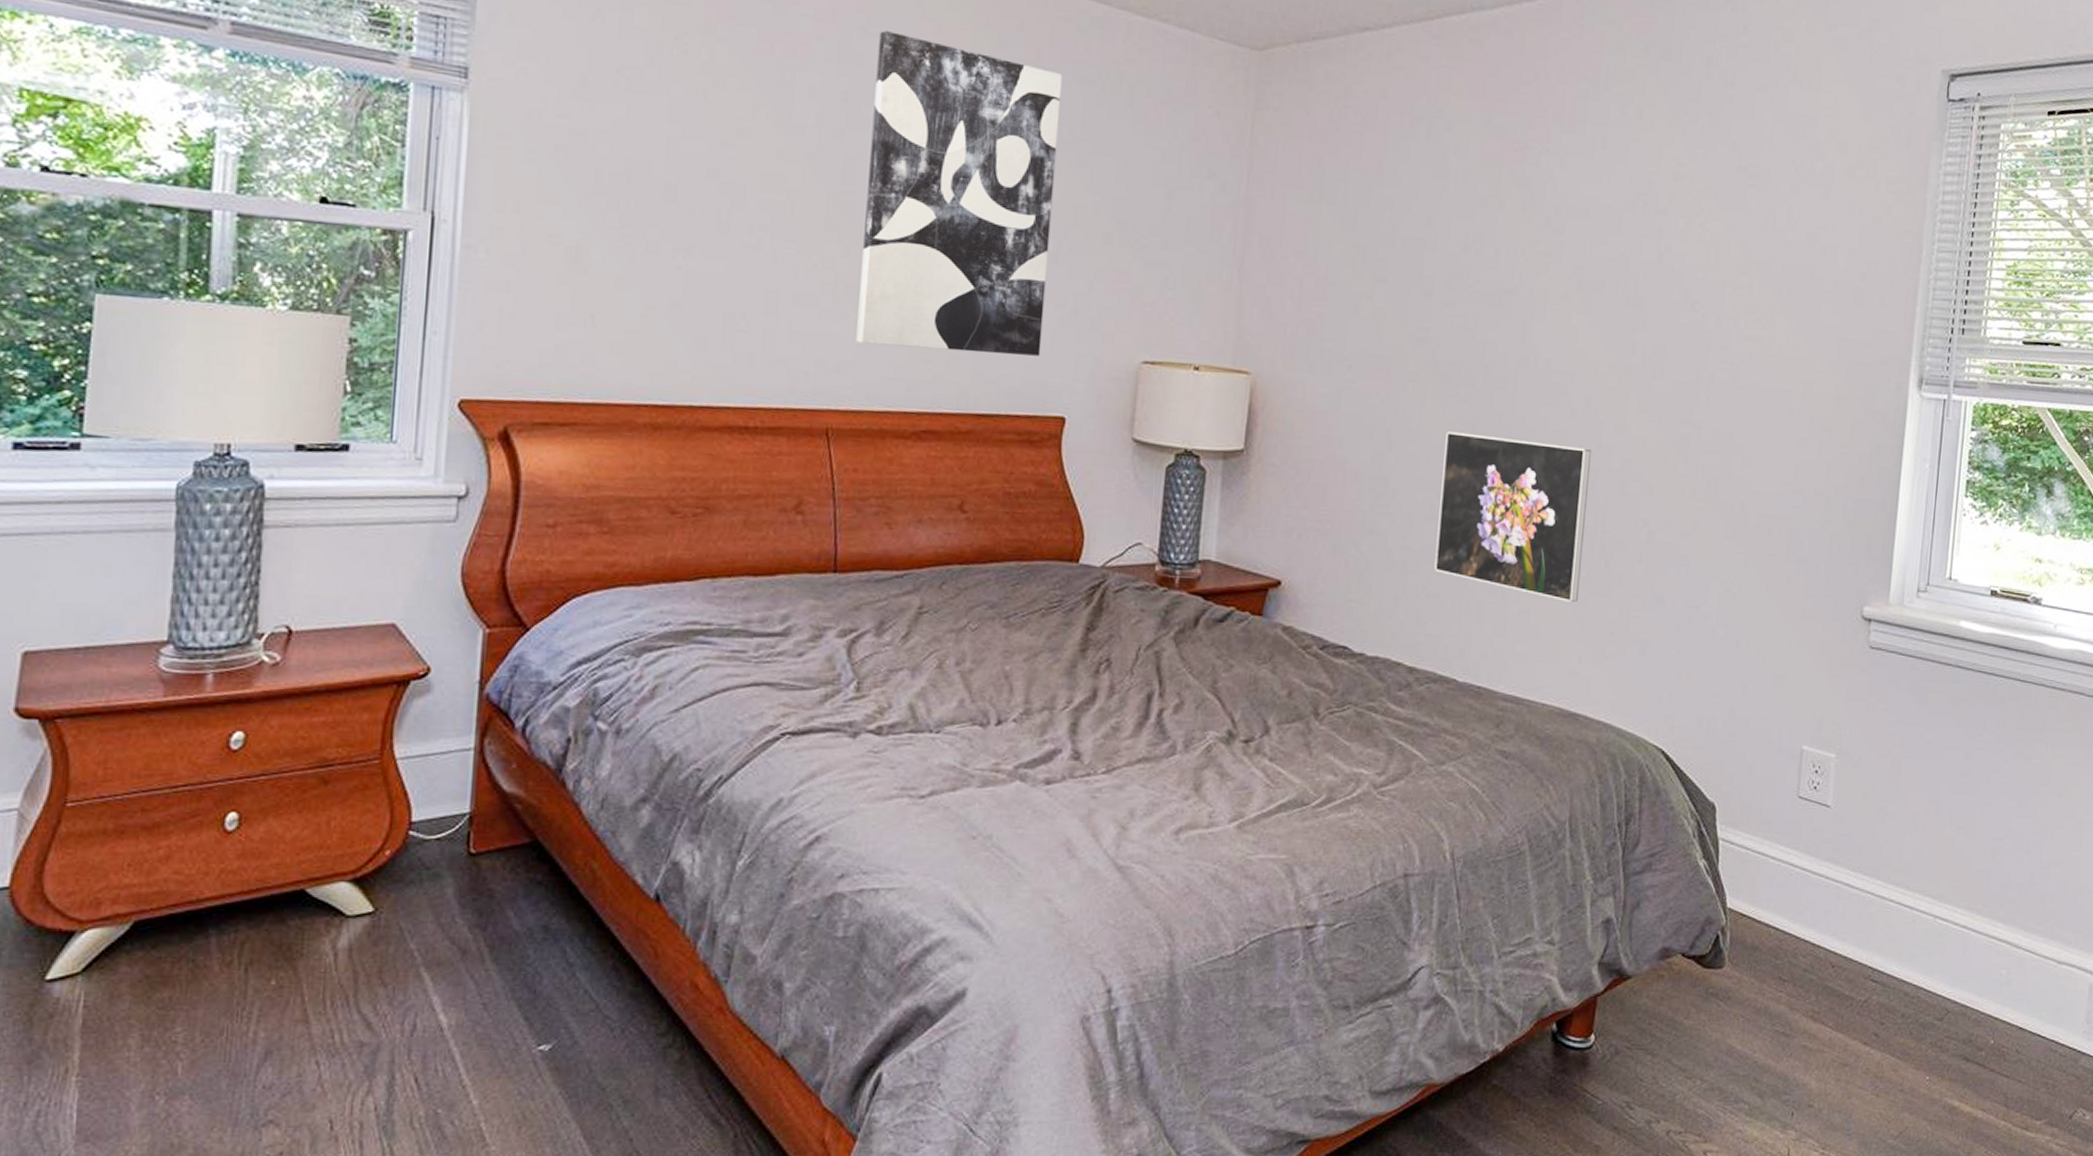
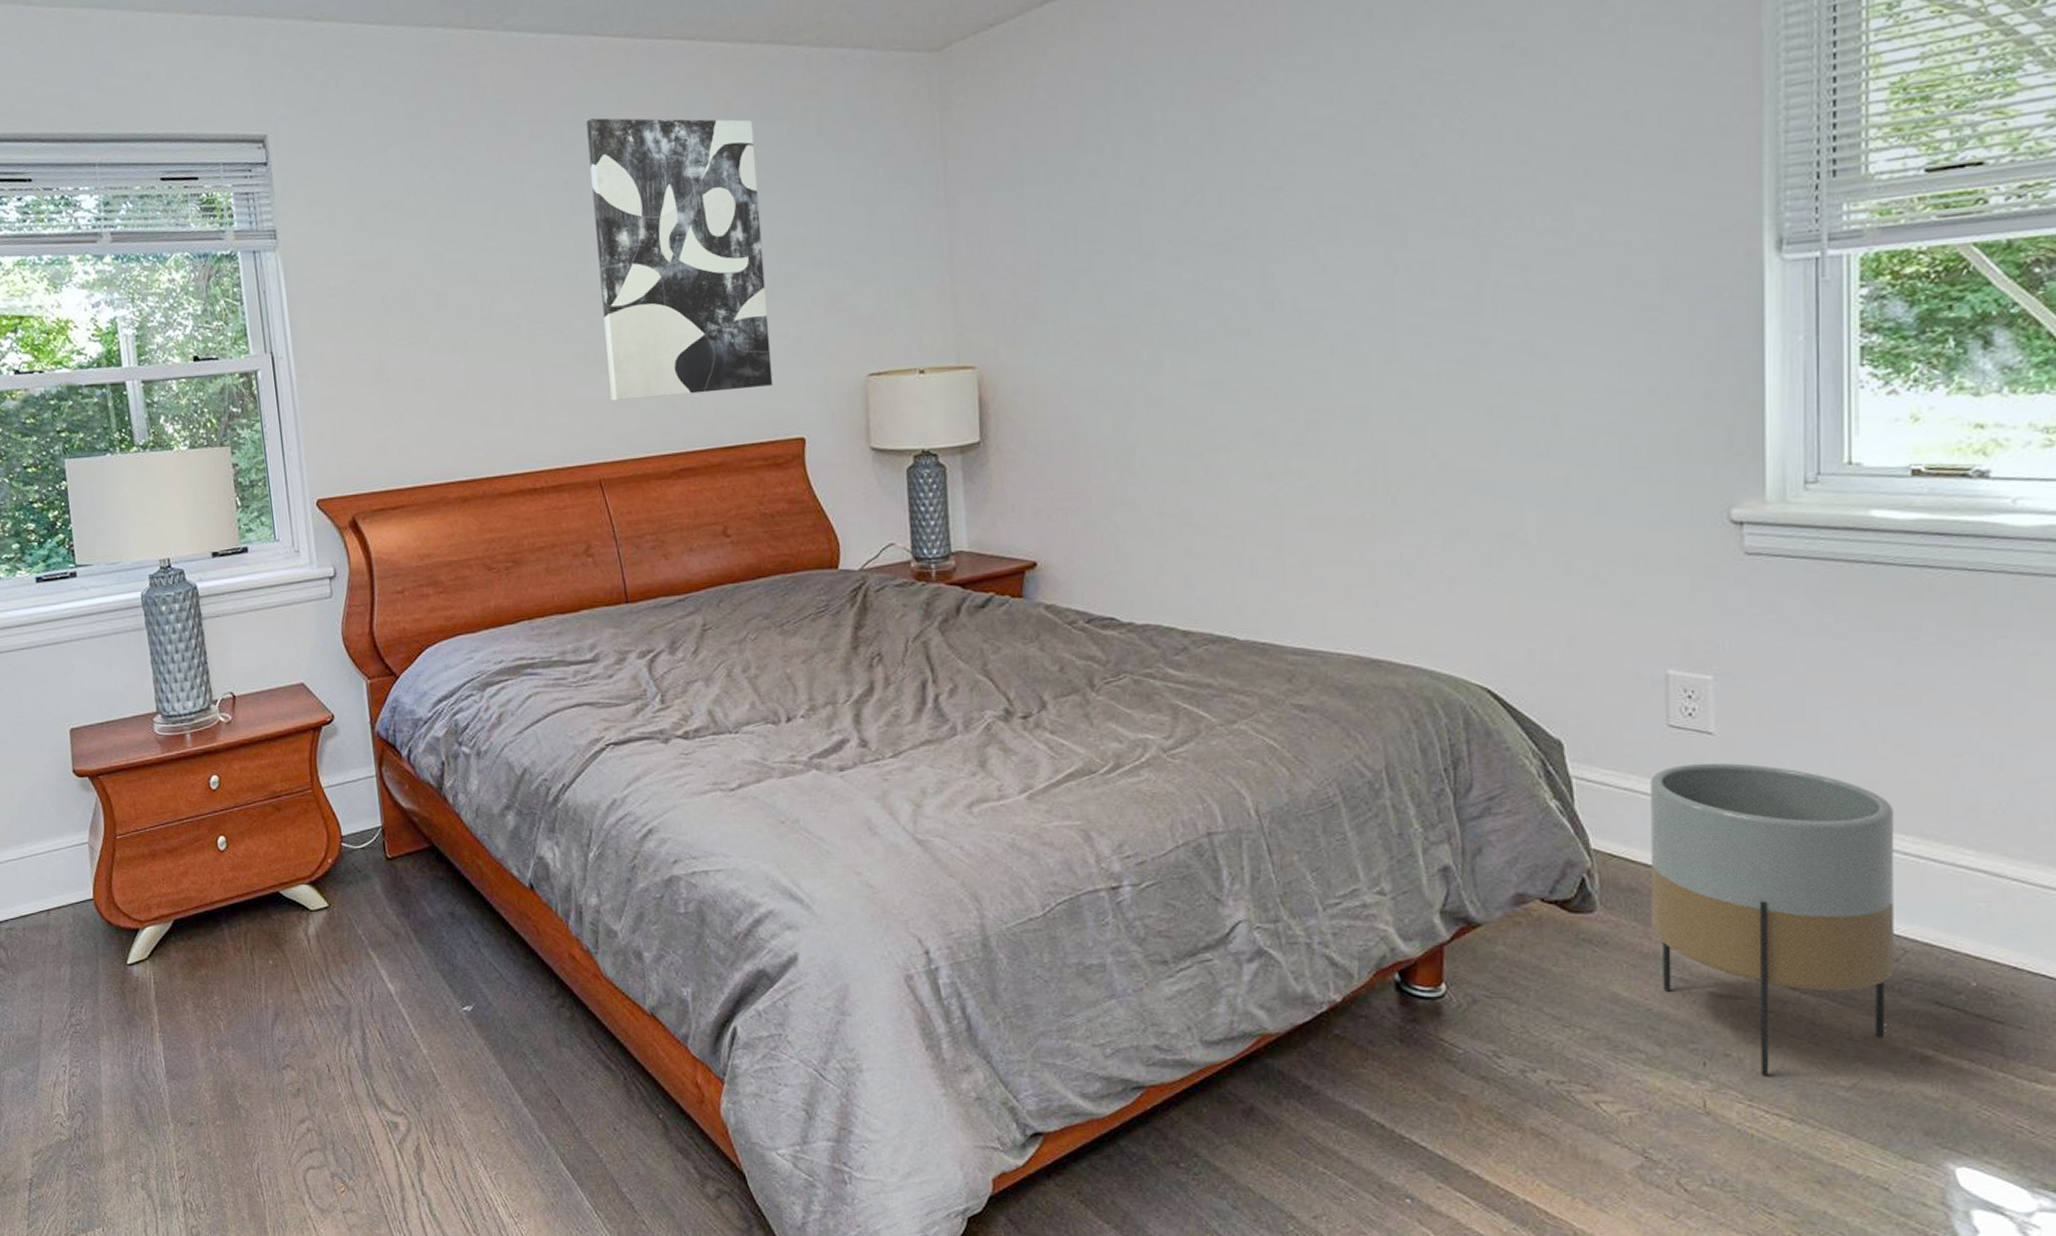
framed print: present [1434,431,1591,602] -> none [1190,384,1366,547]
planter: none [1765,833,1952,1126] -> present [1650,763,1895,1076]

